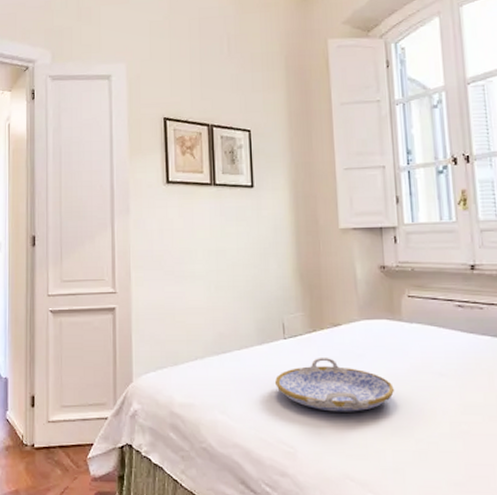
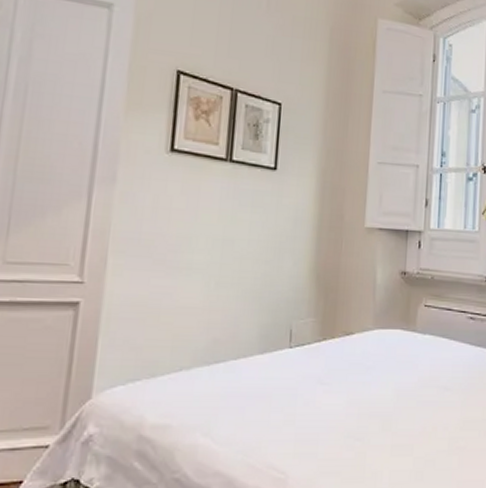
serving tray: present [274,358,394,412] -> none [272,370,399,431]

